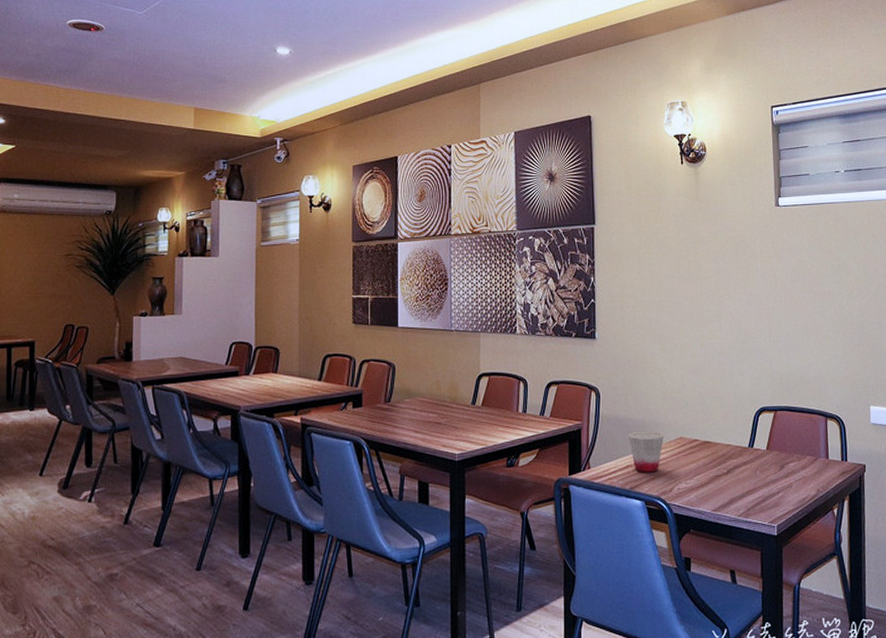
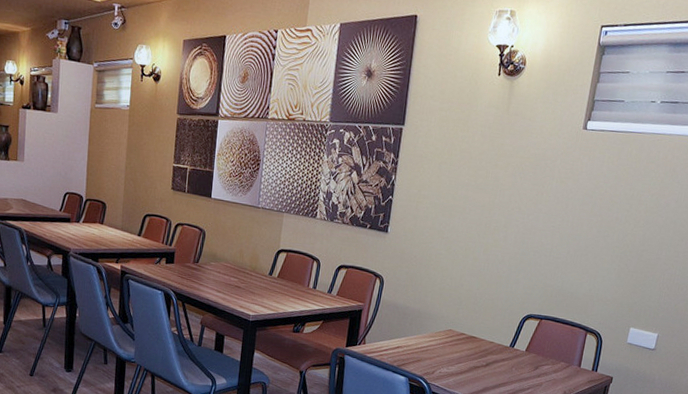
cup: present [627,430,665,473] -> none [402,318,436,356]

